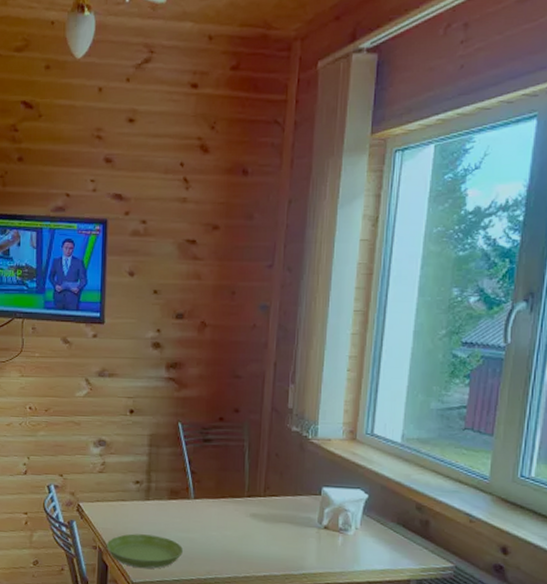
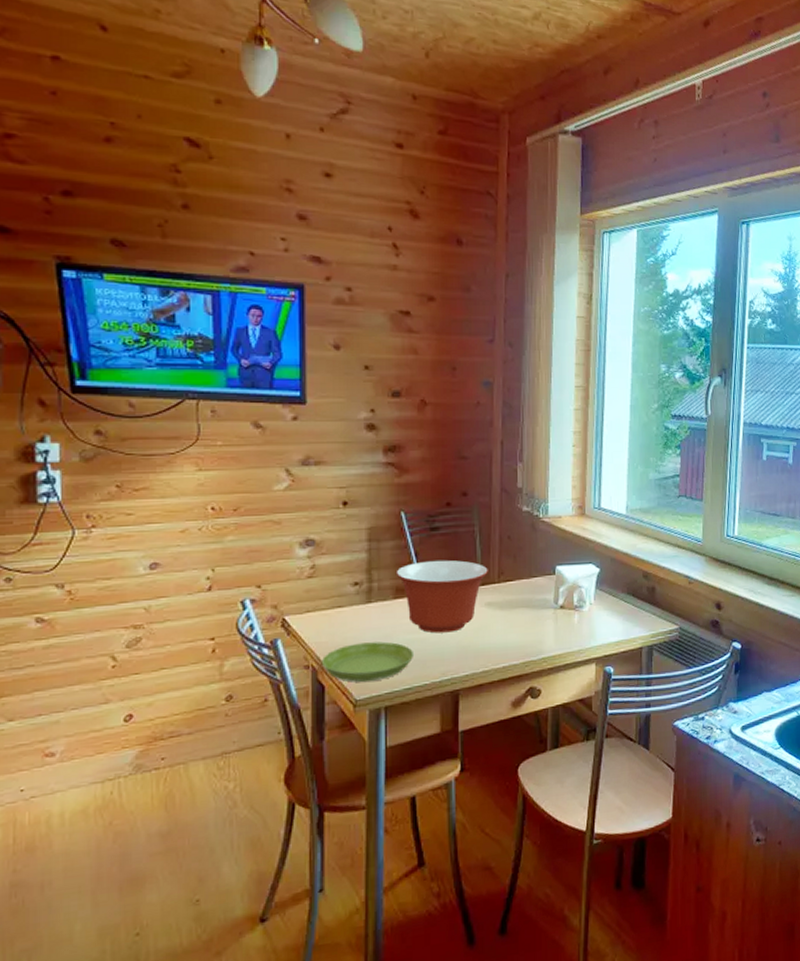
mixing bowl: none [171,469,255,537] -> present [396,560,488,633]

